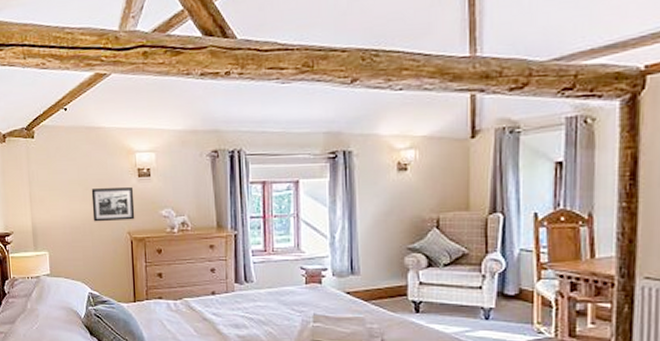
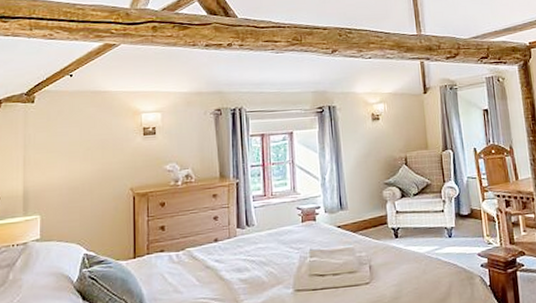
picture frame: present [91,186,135,222] -> none [93,144,139,181]

